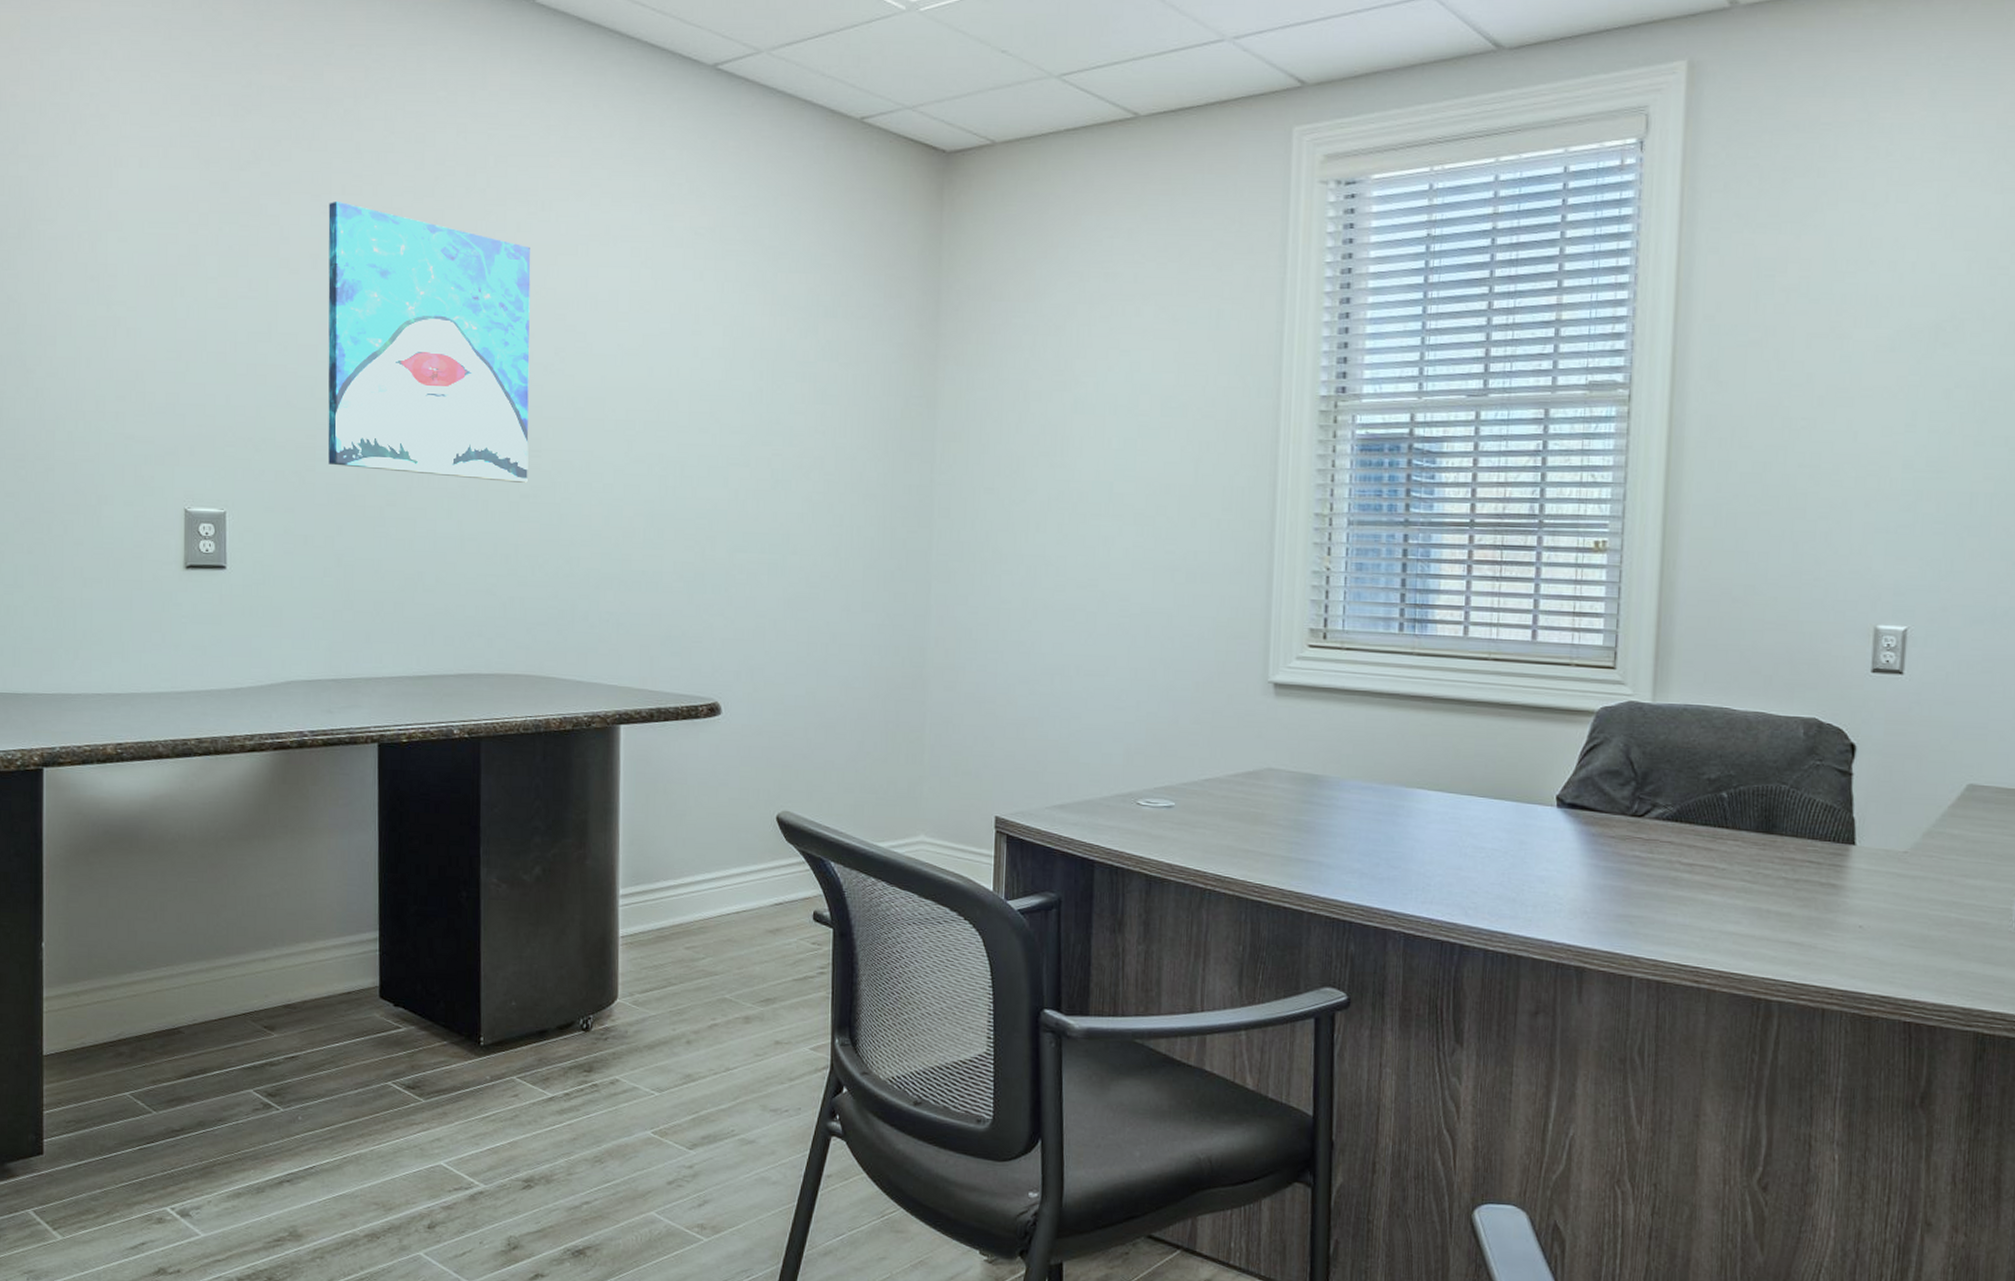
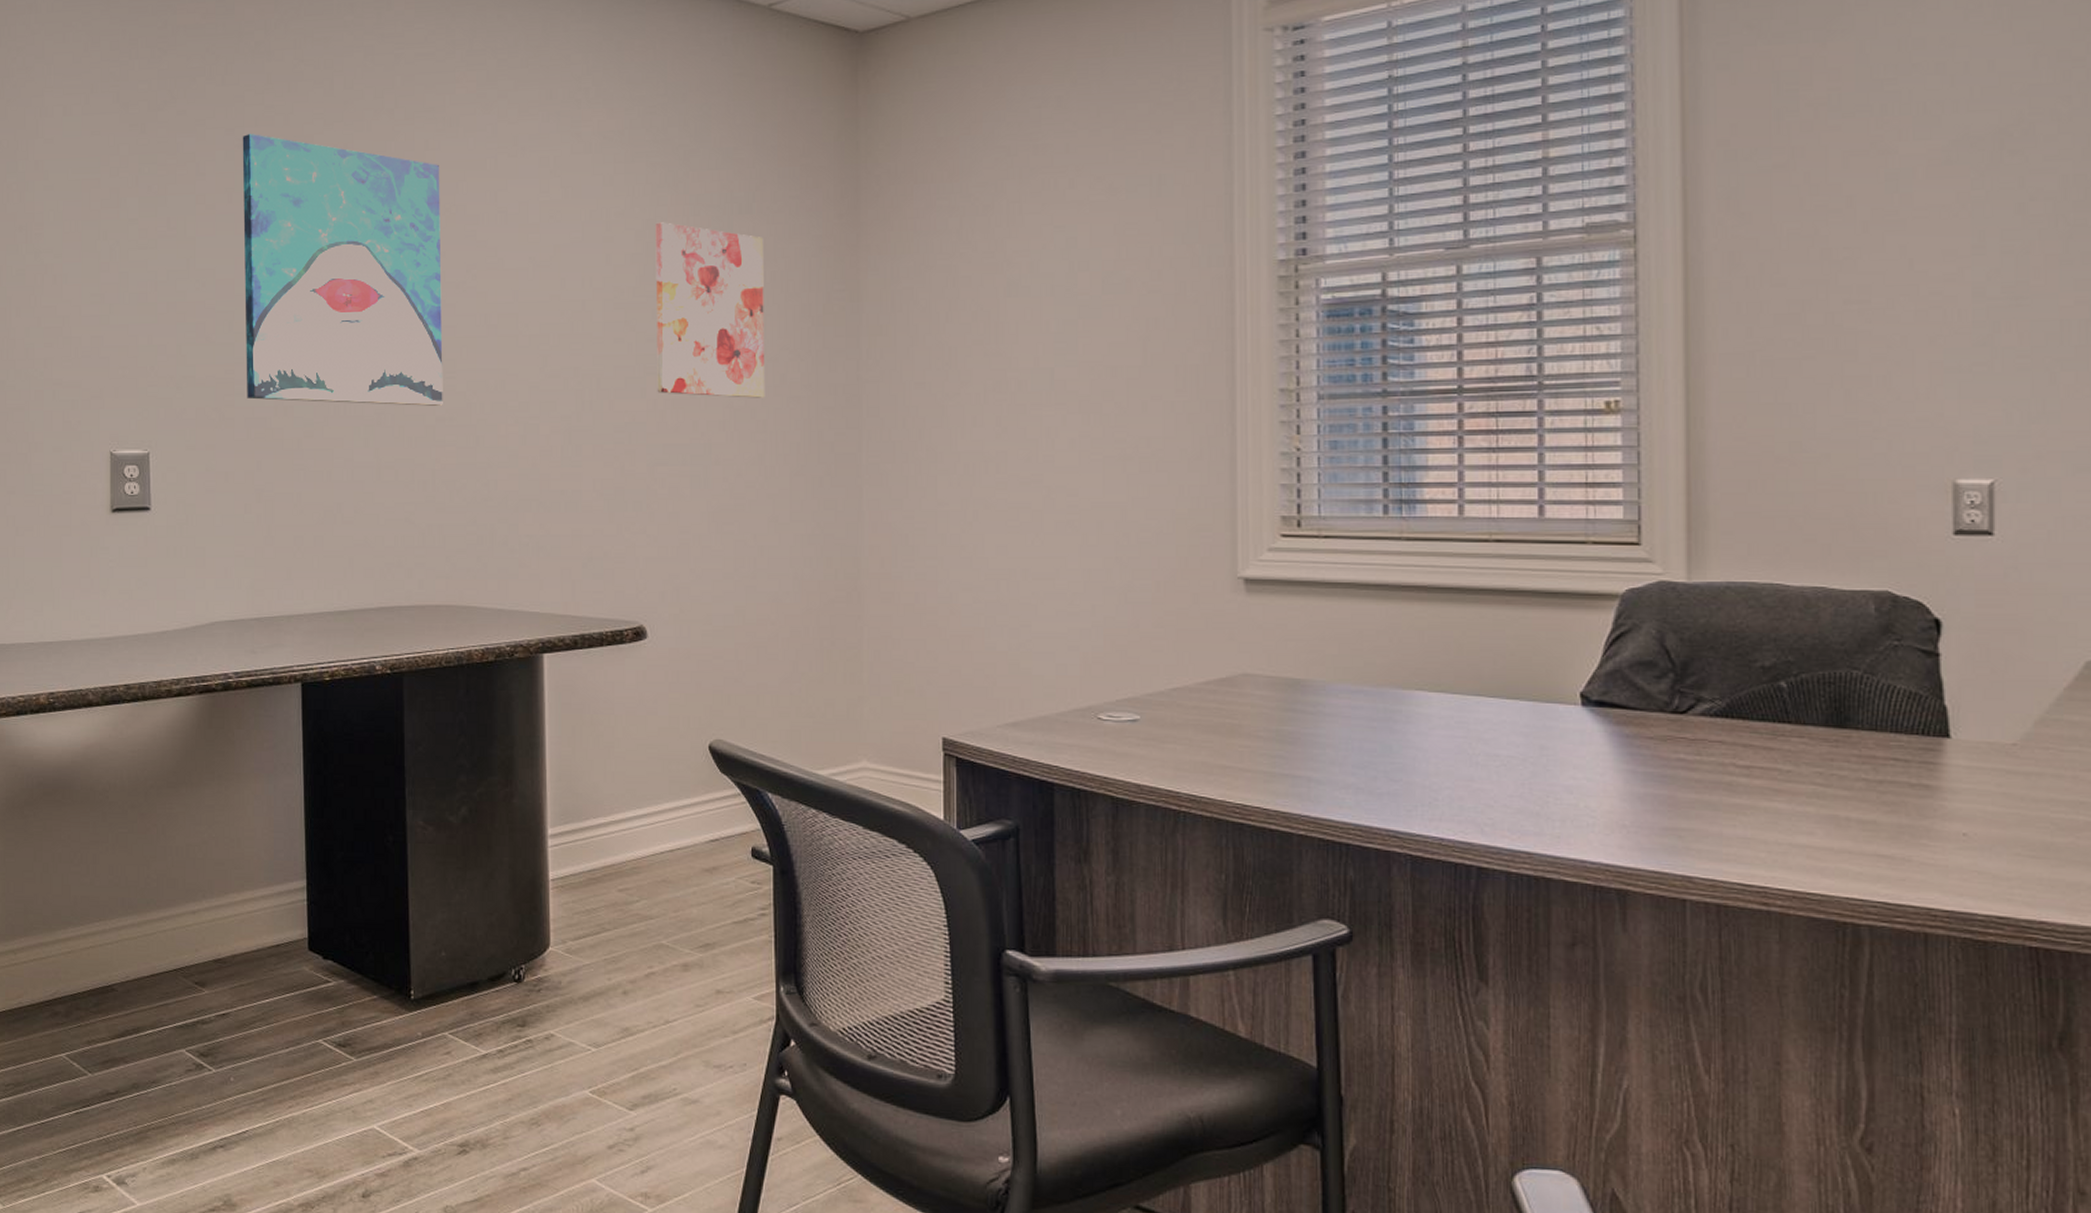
wall art: none [739,319,847,494] -> present [655,222,766,398]

